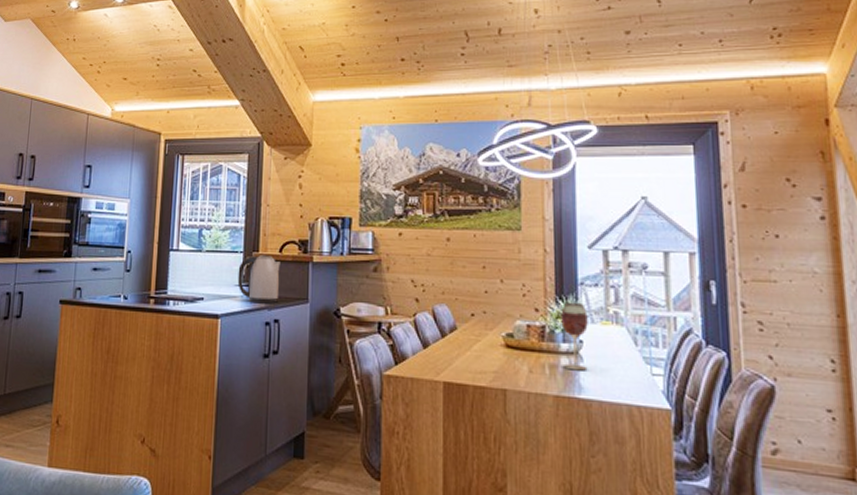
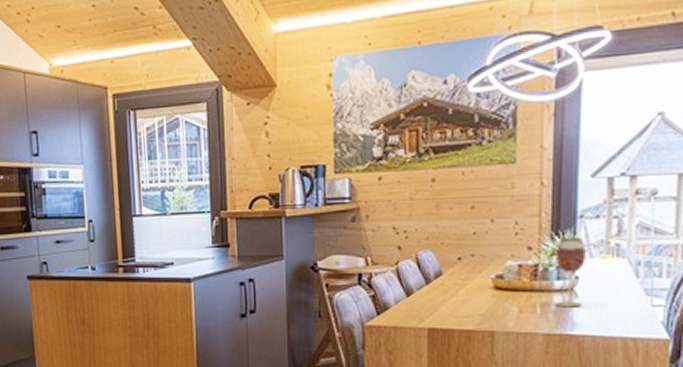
kettle: present [237,254,281,304] -> none [206,212,253,264]

